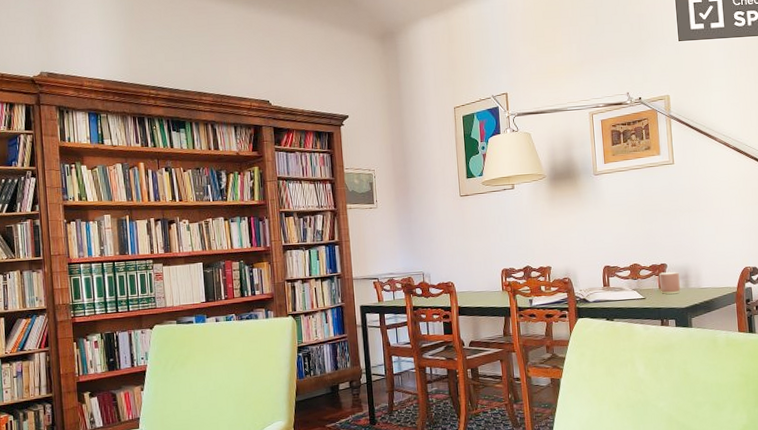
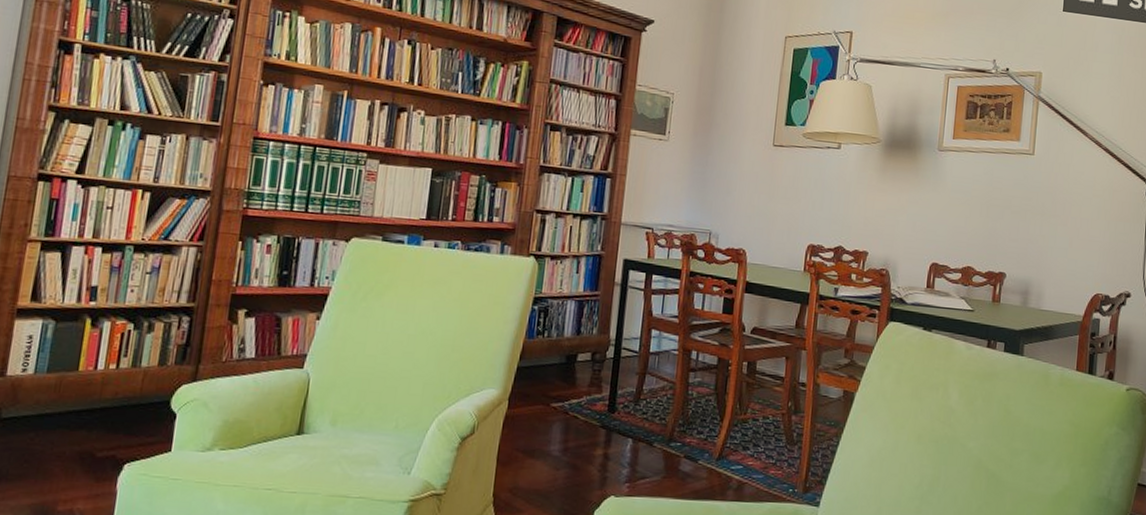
mug: present [658,271,681,294] -> none [993,282,1020,311]

